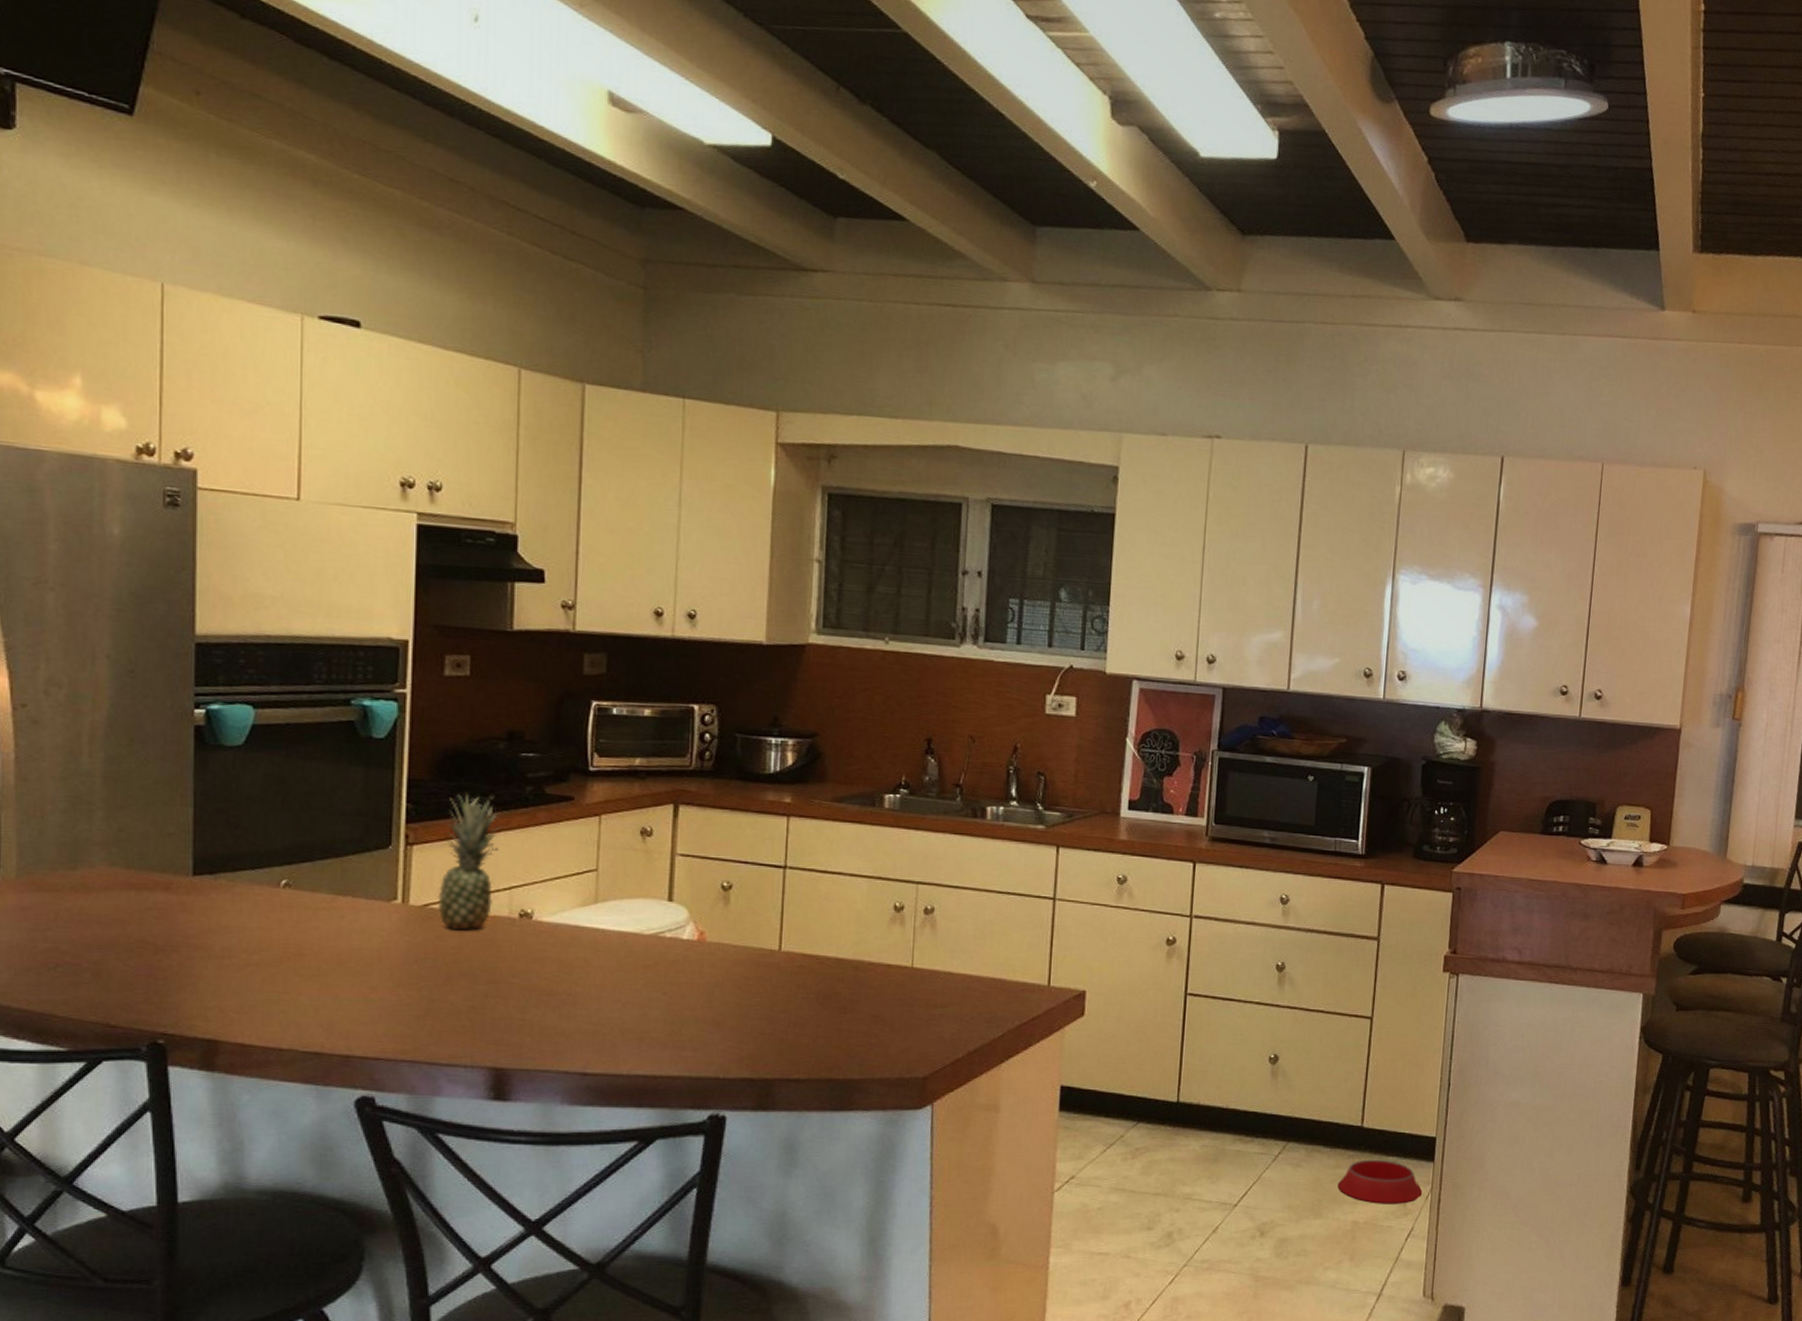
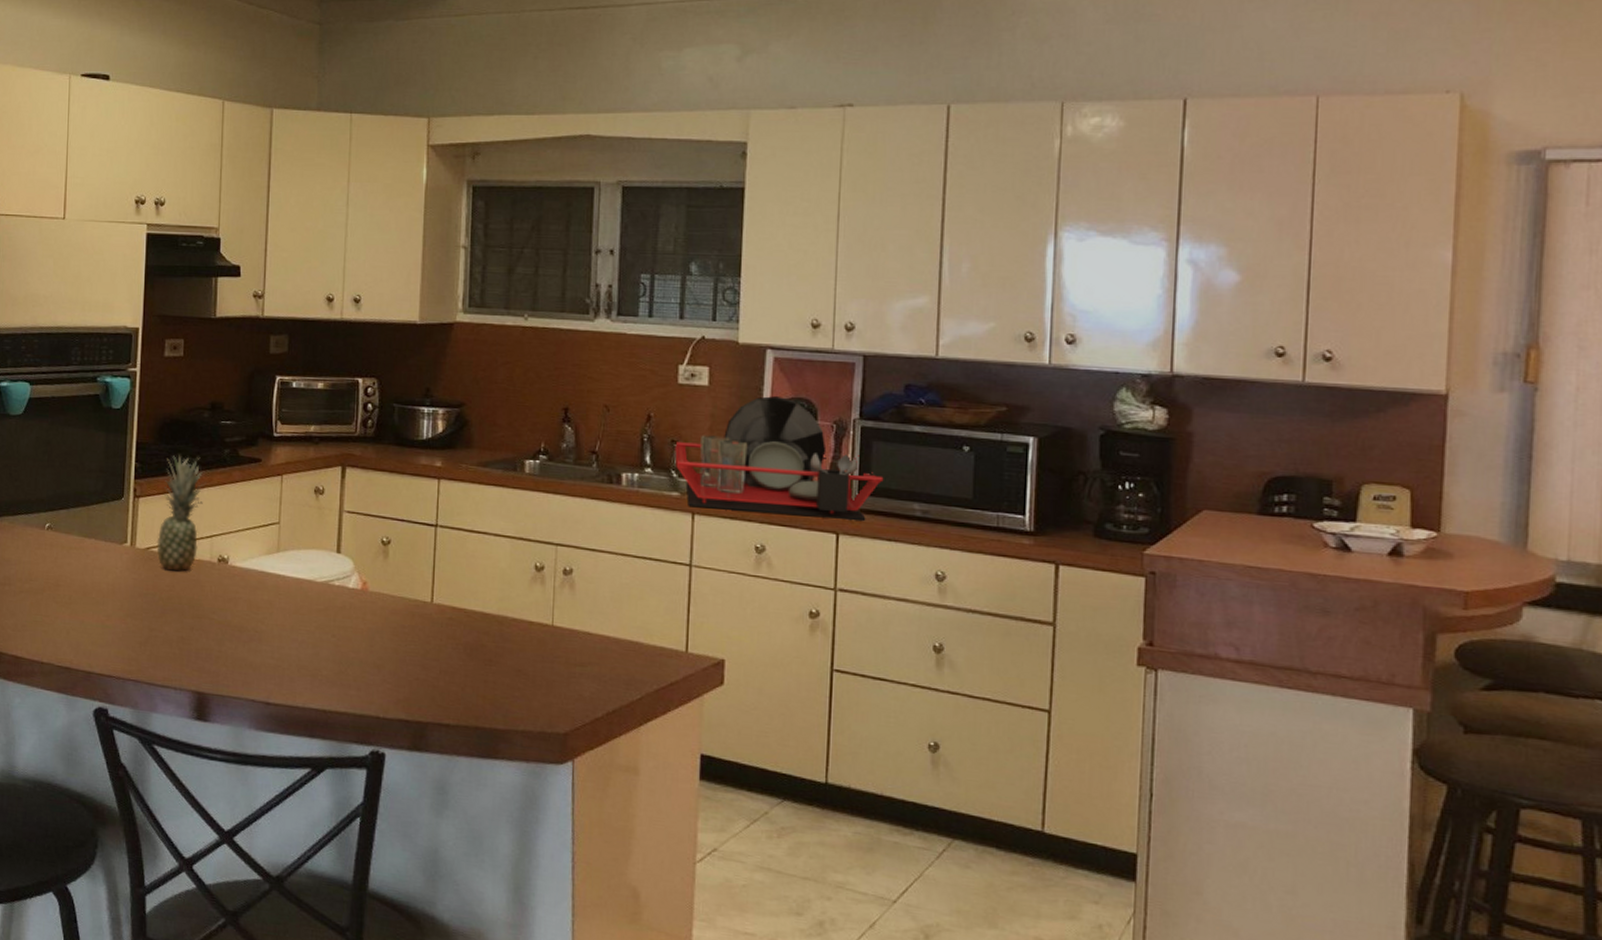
dish rack: none [1041,727,1238,849] -> present [675,396,884,520]
pet bowl: present [1337,1159,1422,1204] -> none [1015,869,1122,925]

